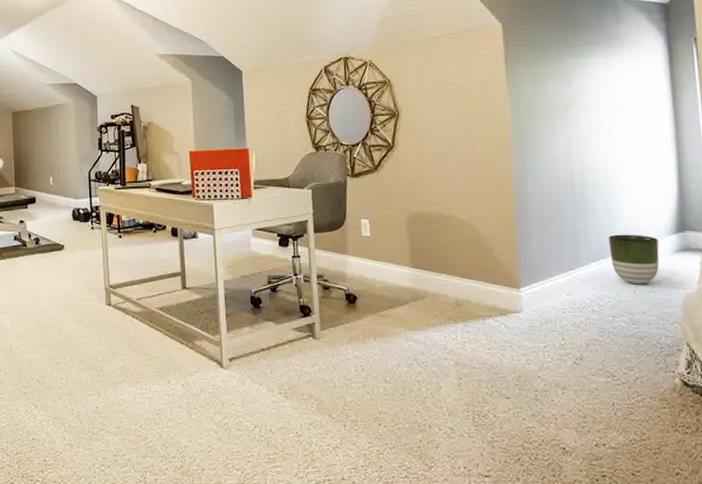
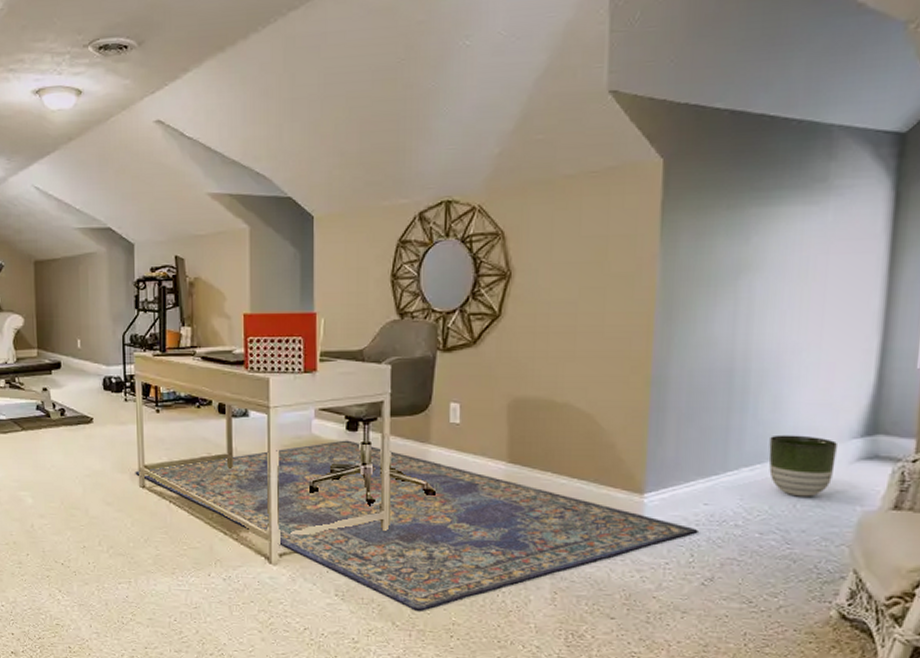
rug: none [102,254,566,403] -> present [135,440,698,611]

